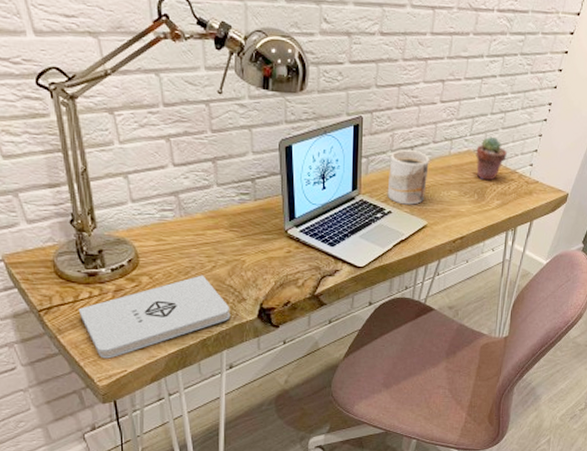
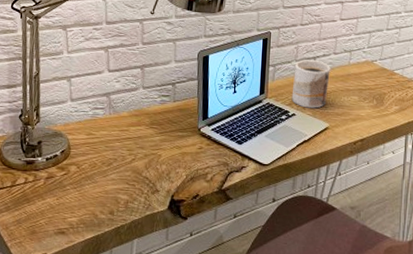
notepad: present [78,275,231,359] -> none [13,166,144,241]
potted succulent: present [476,136,507,181] -> none [374,49,403,88]

